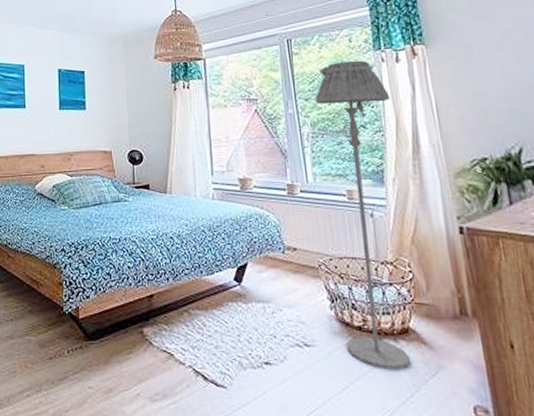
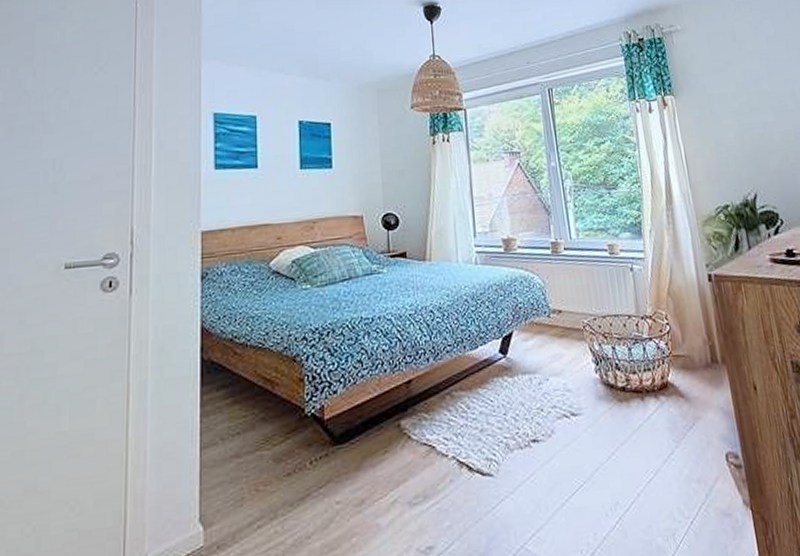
floor lamp: present [315,60,411,370] -> none [576,110,671,429]

